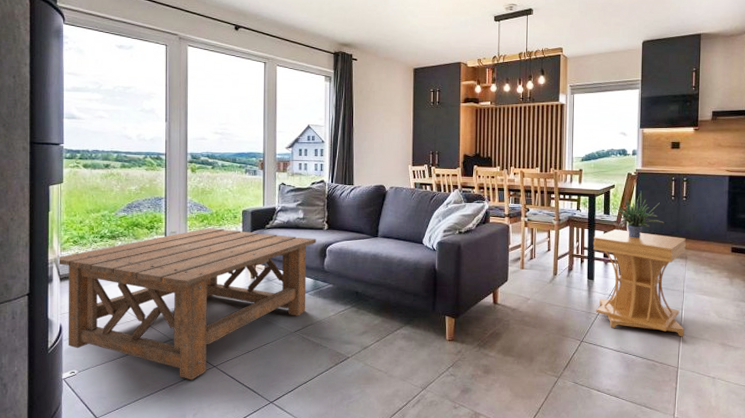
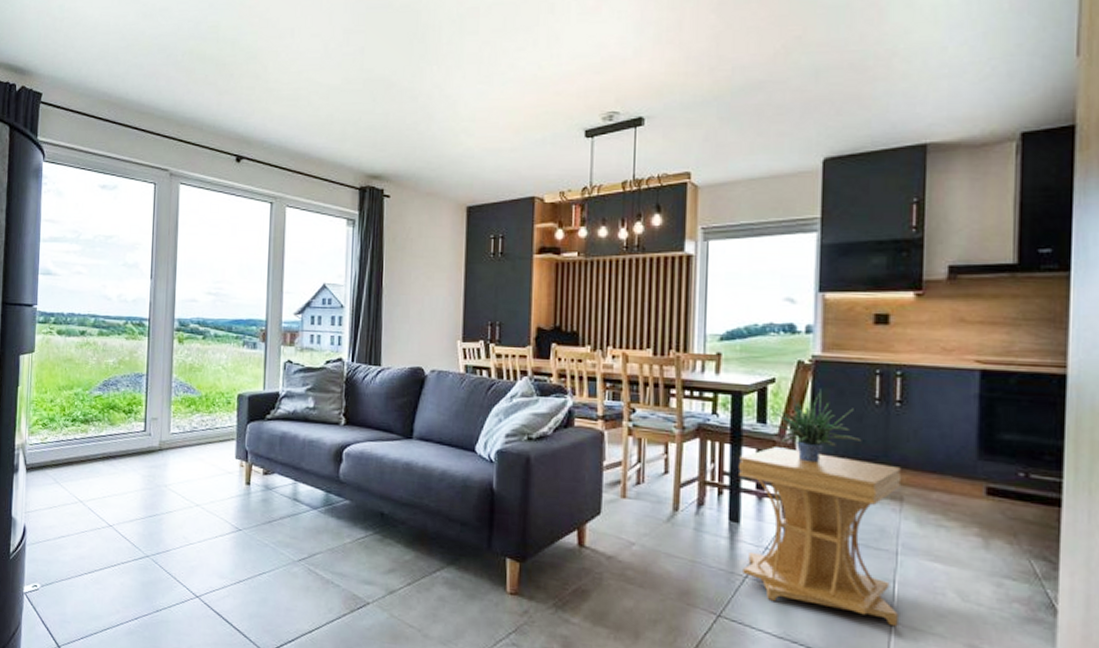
coffee table: present [57,228,317,380] -> none [25,415,330,612]

